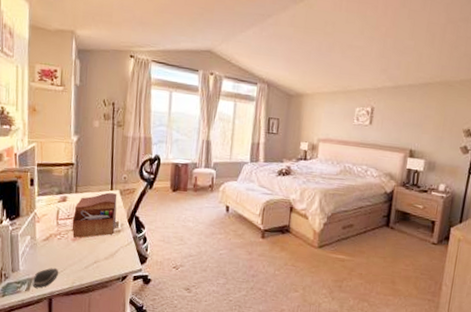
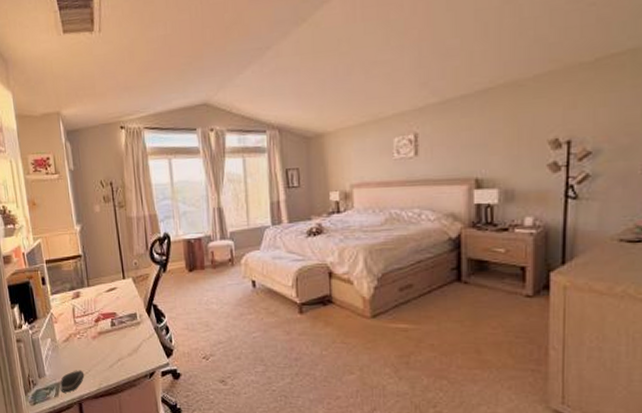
sewing box: present [72,192,117,239] -> none [89,282,134,336]

